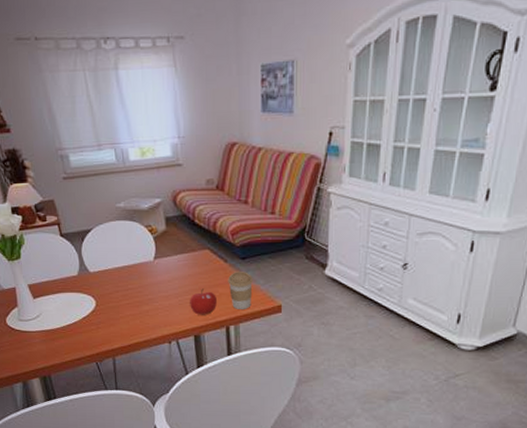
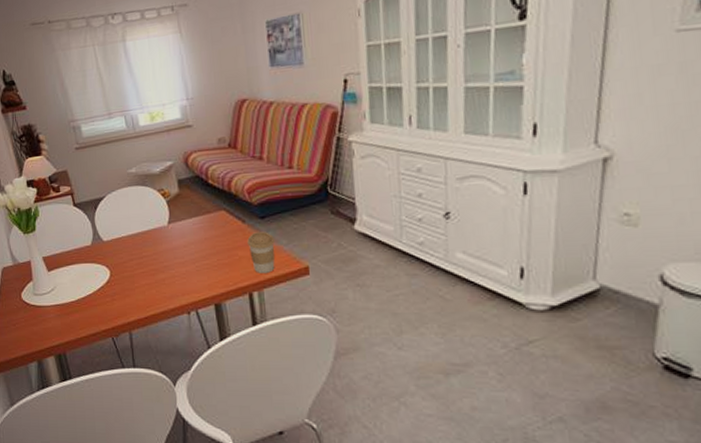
fruit: present [190,288,217,315] -> none [207,252,237,282]

